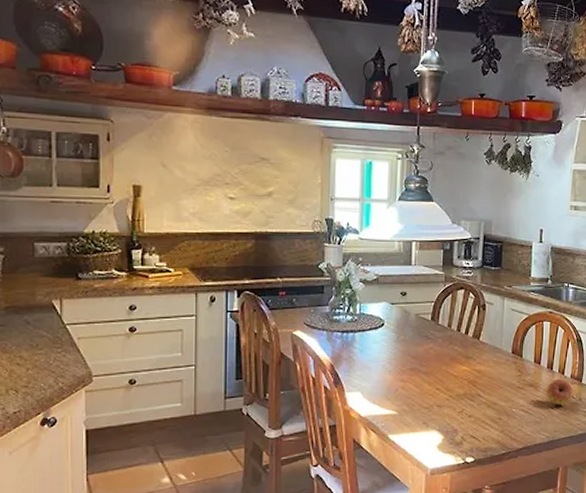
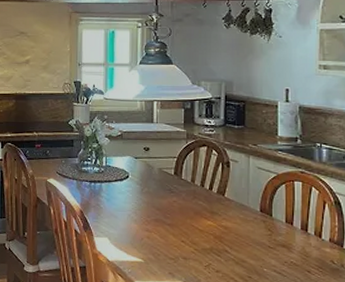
fruit: present [546,379,574,405] -> none [301,241,334,270]

